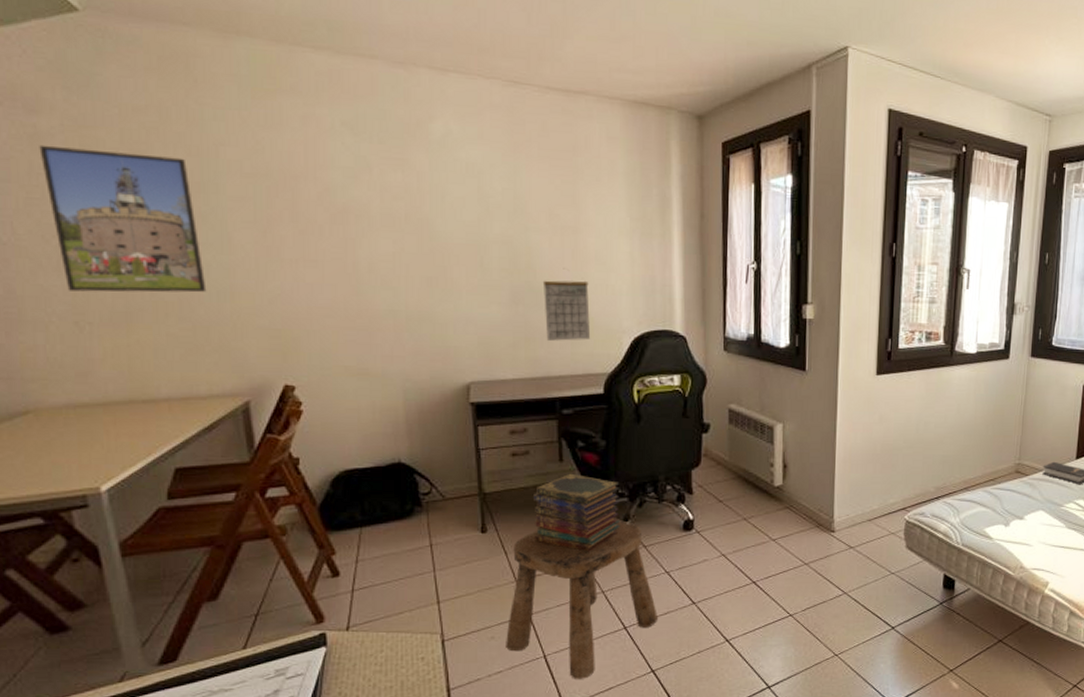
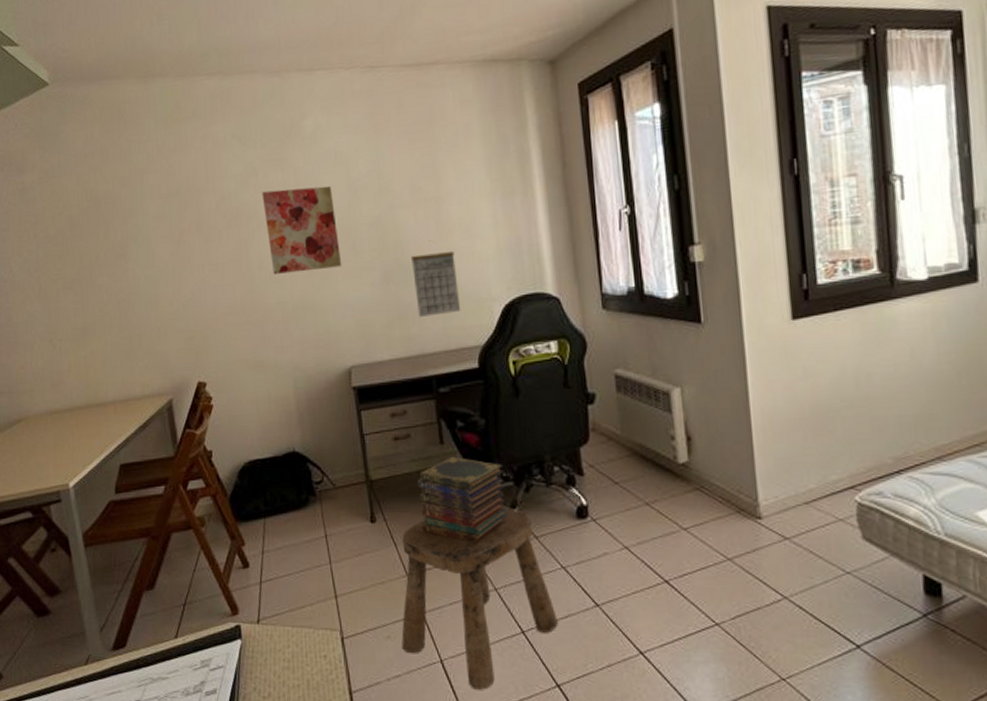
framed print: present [39,144,207,293] -> none [26,189,138,314]
wall art: none [376,190,467,282] -> present [262,185,342,274]

